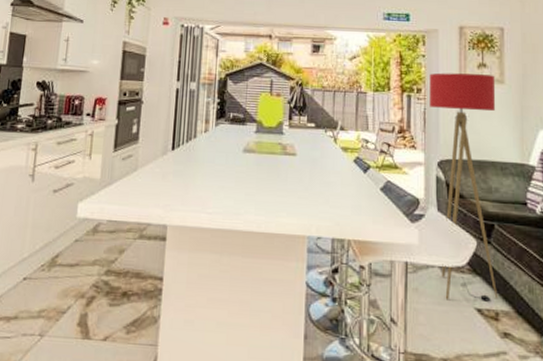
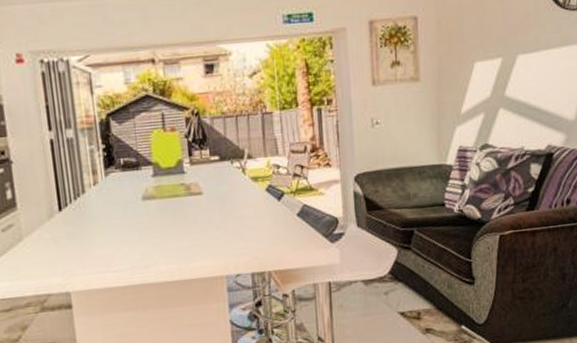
floor lamp: present [429,72,498,302] -> none [340,73,420,311]

